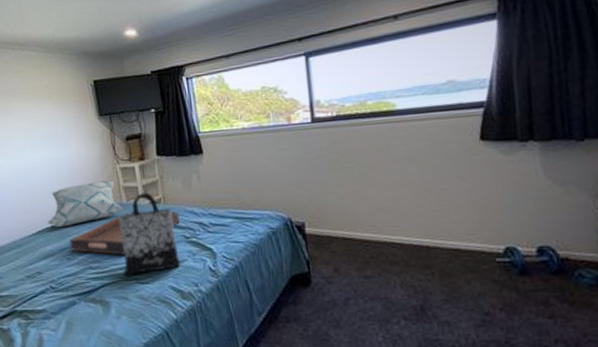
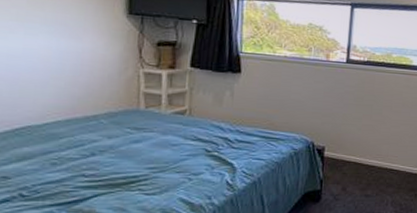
decorative pillow: present [46,180,124,227] -> none [29,82,140,127]
serving tray: present [69,211,181,255] -> none [59,119,205,164]
tote bag: present [118,192,180,276] -> none [127,101,197,186]

